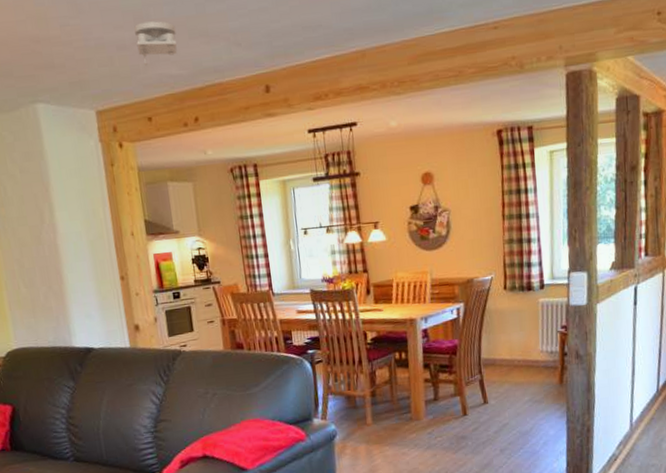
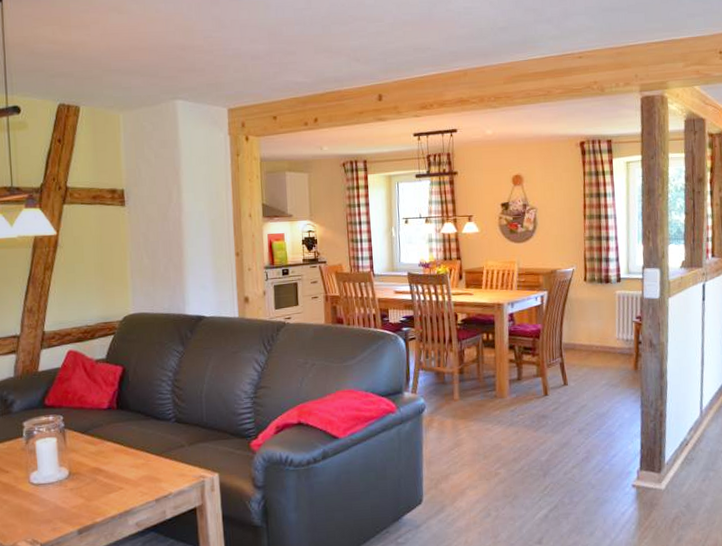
smoke detector: present [134,21,178,66] -> none [268,37,304,74]

